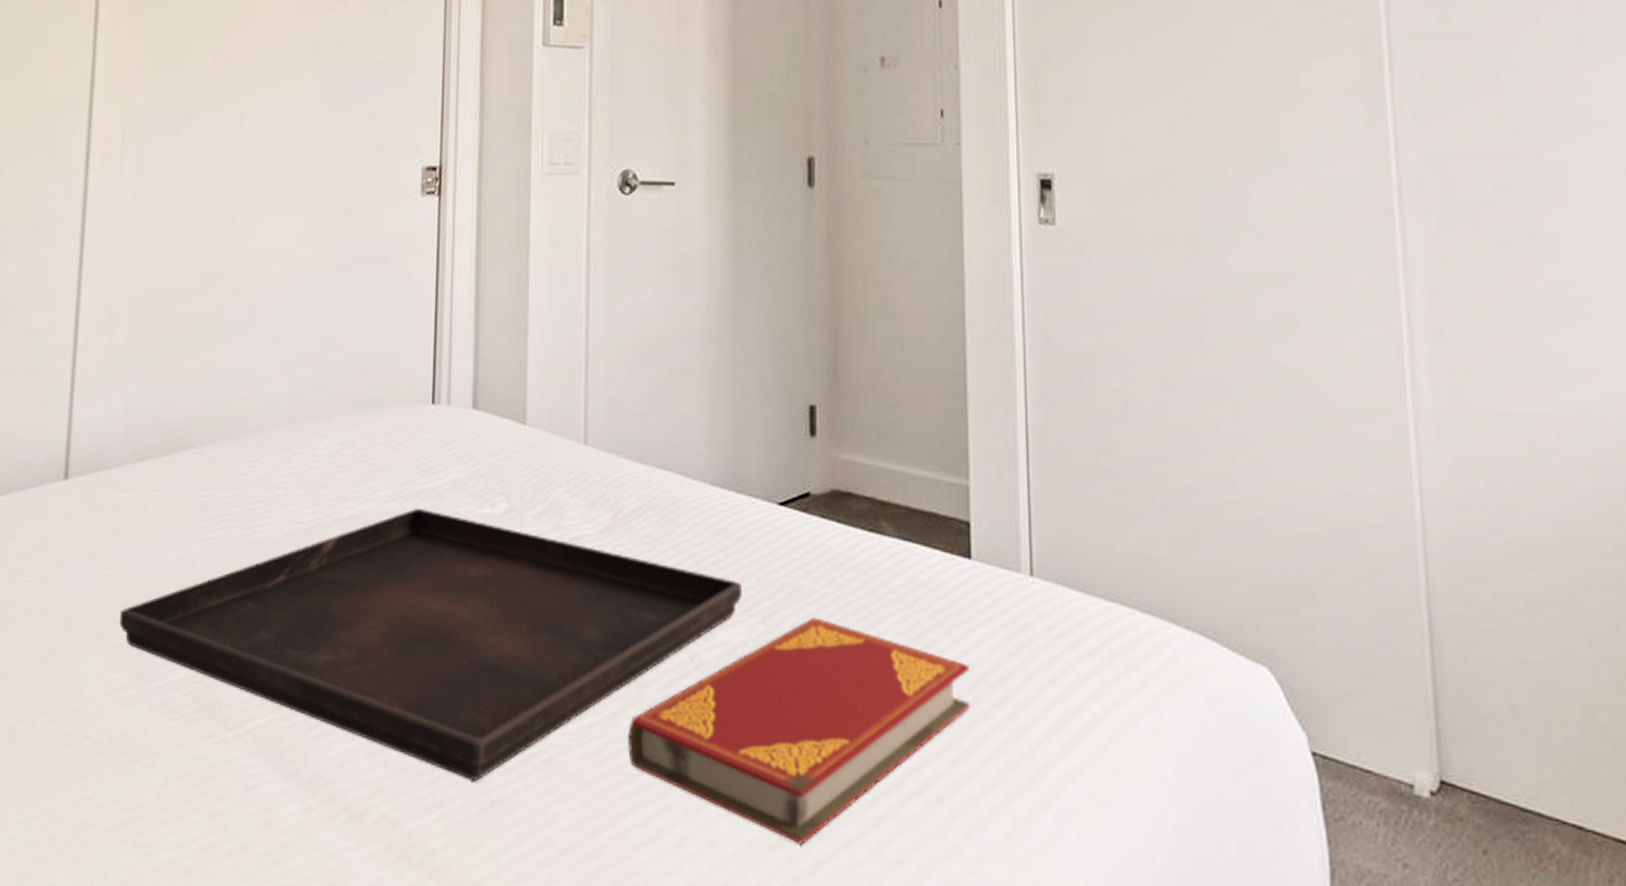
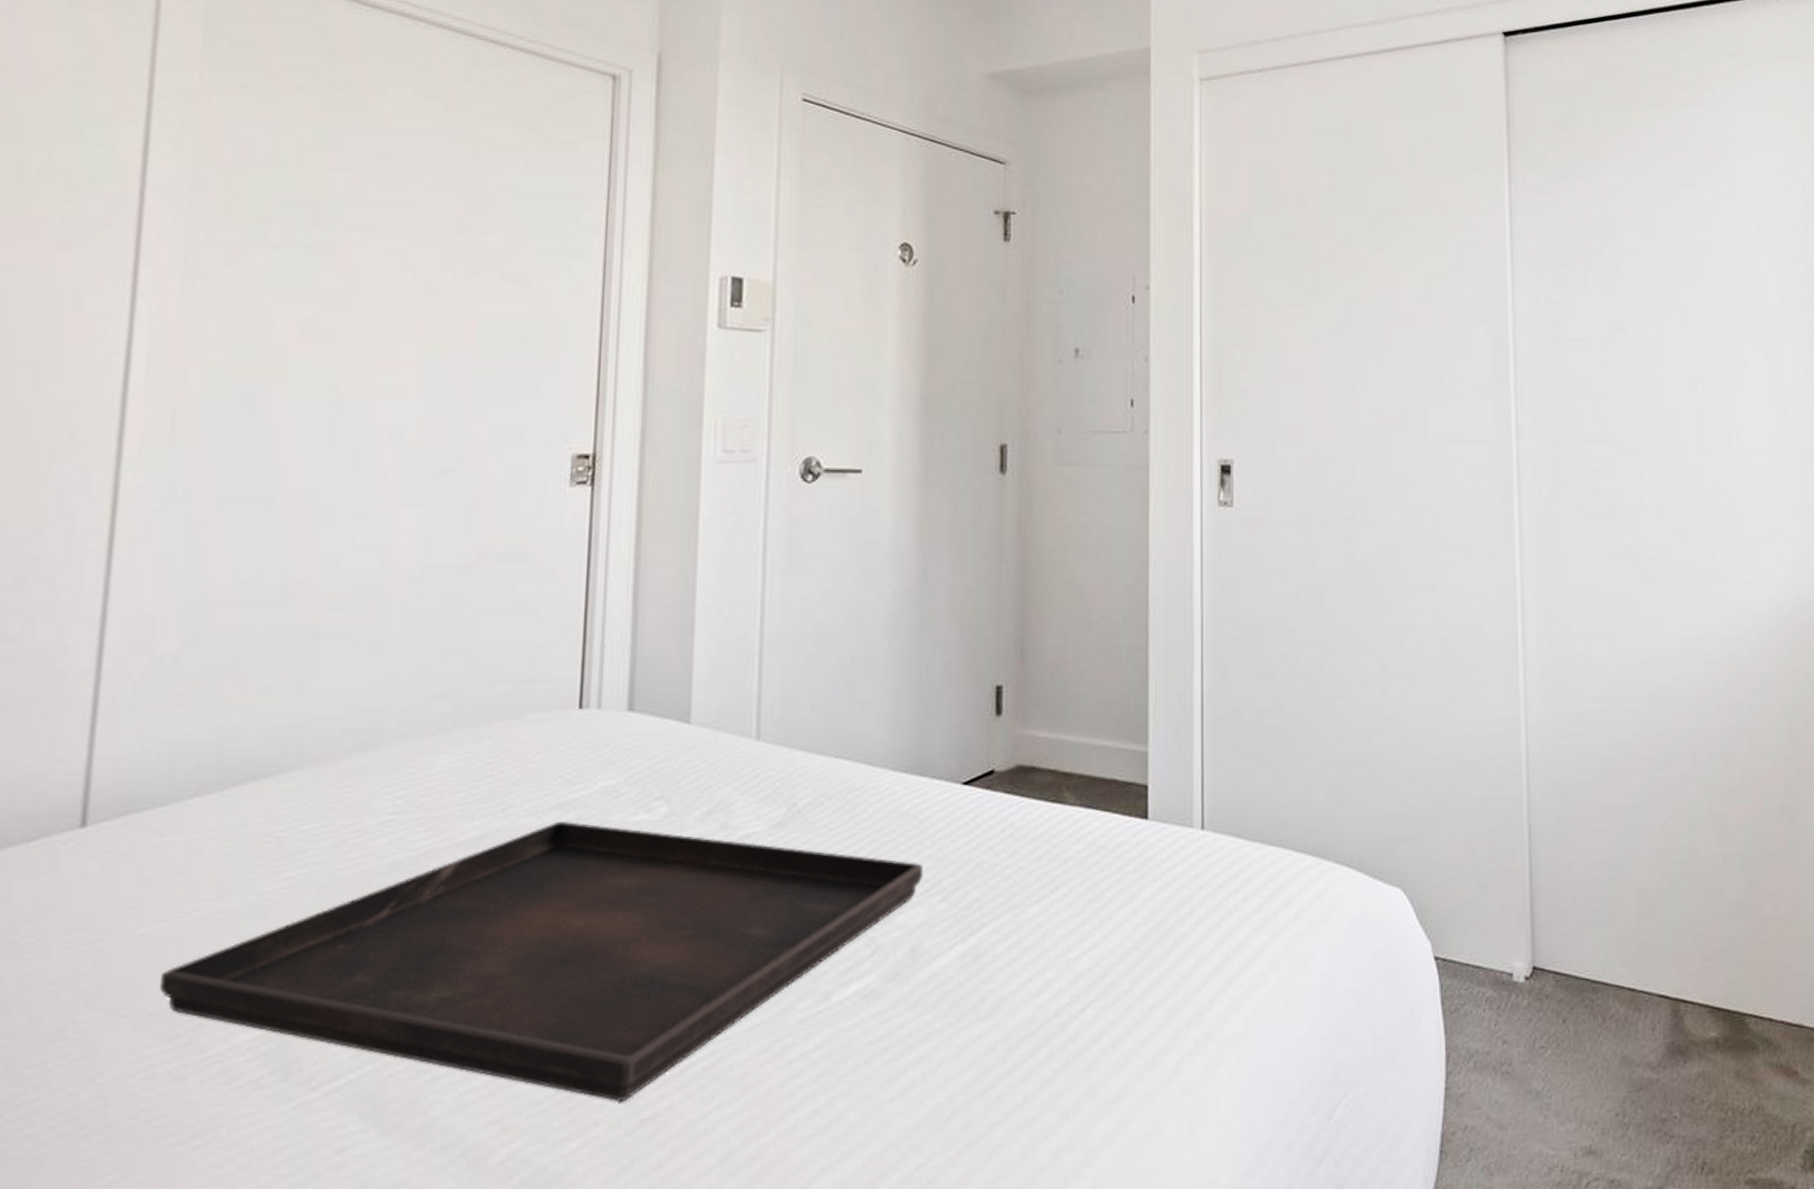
hardback book: present [627,617,970,845] -> none [797,889,1143,1110]

